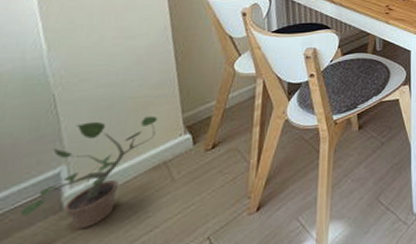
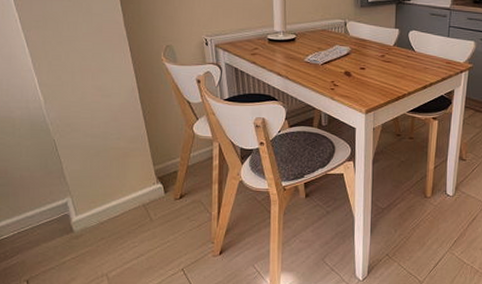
potted plant: present [20,115,157,230] -> none [44,165,134,248]

